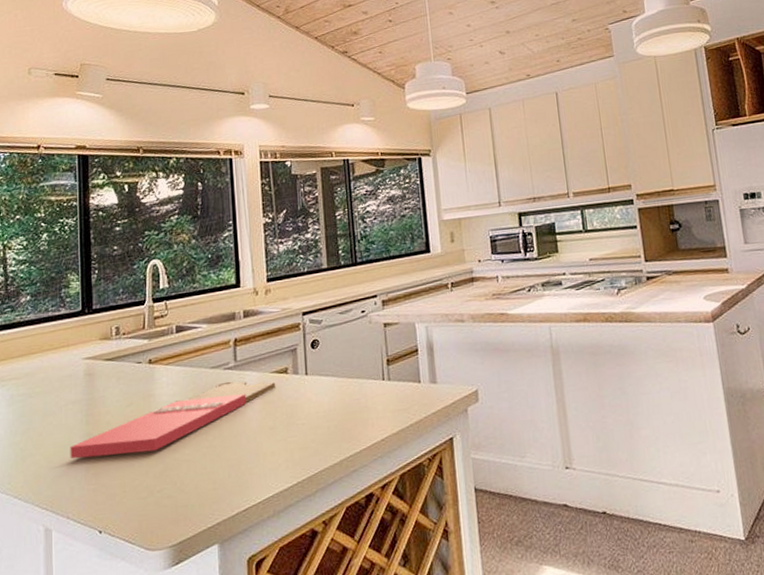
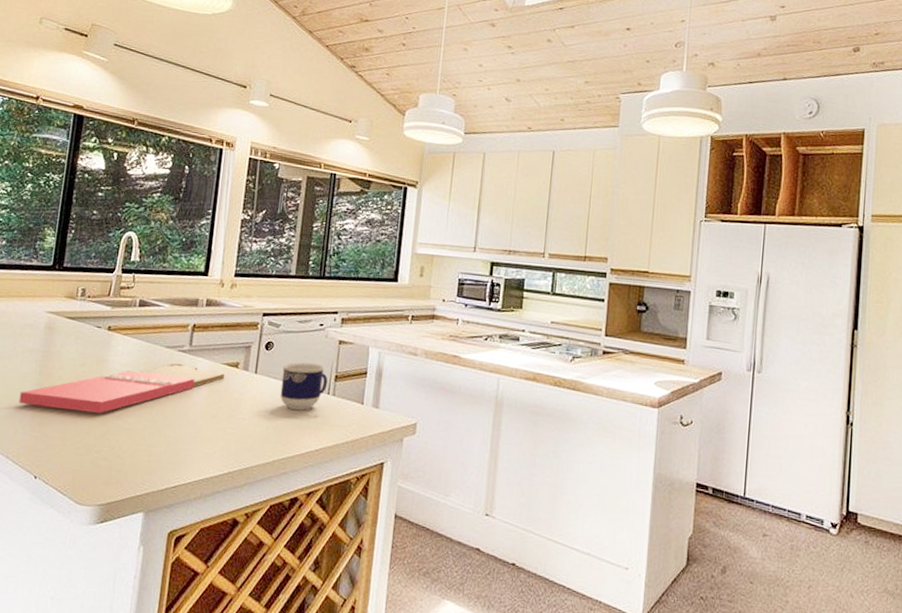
cup: none [331,351,381,404] -> present [280,362,328,410]

